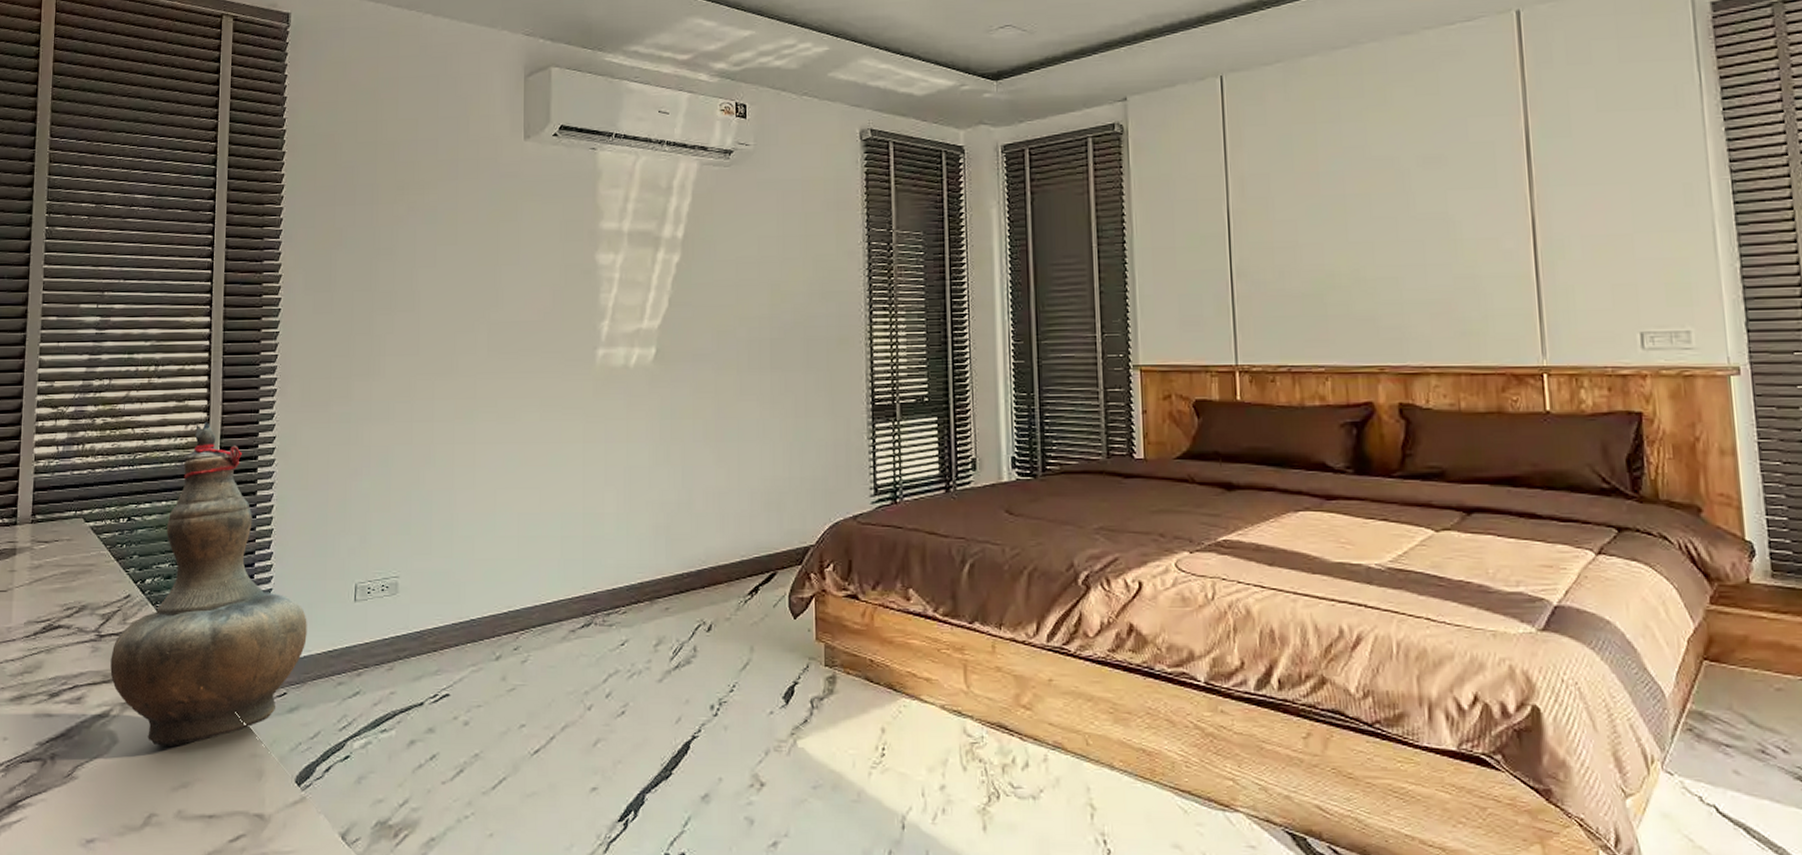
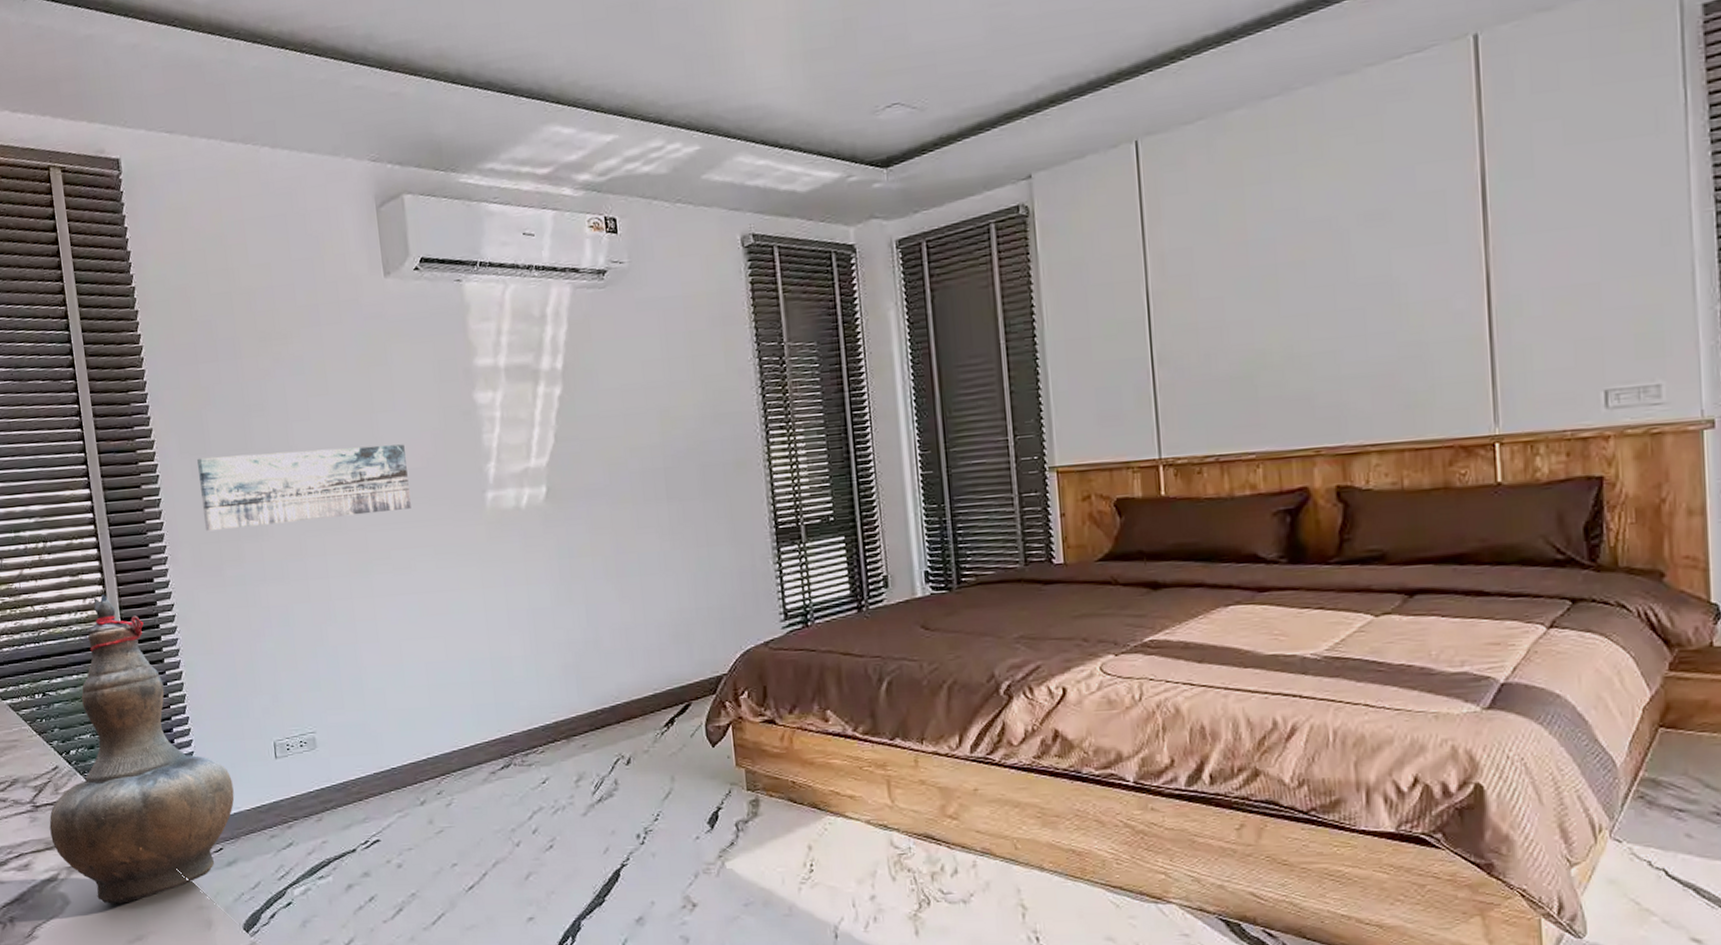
wall art: none [318,295,523,367] -> present [197,444,411,532]

